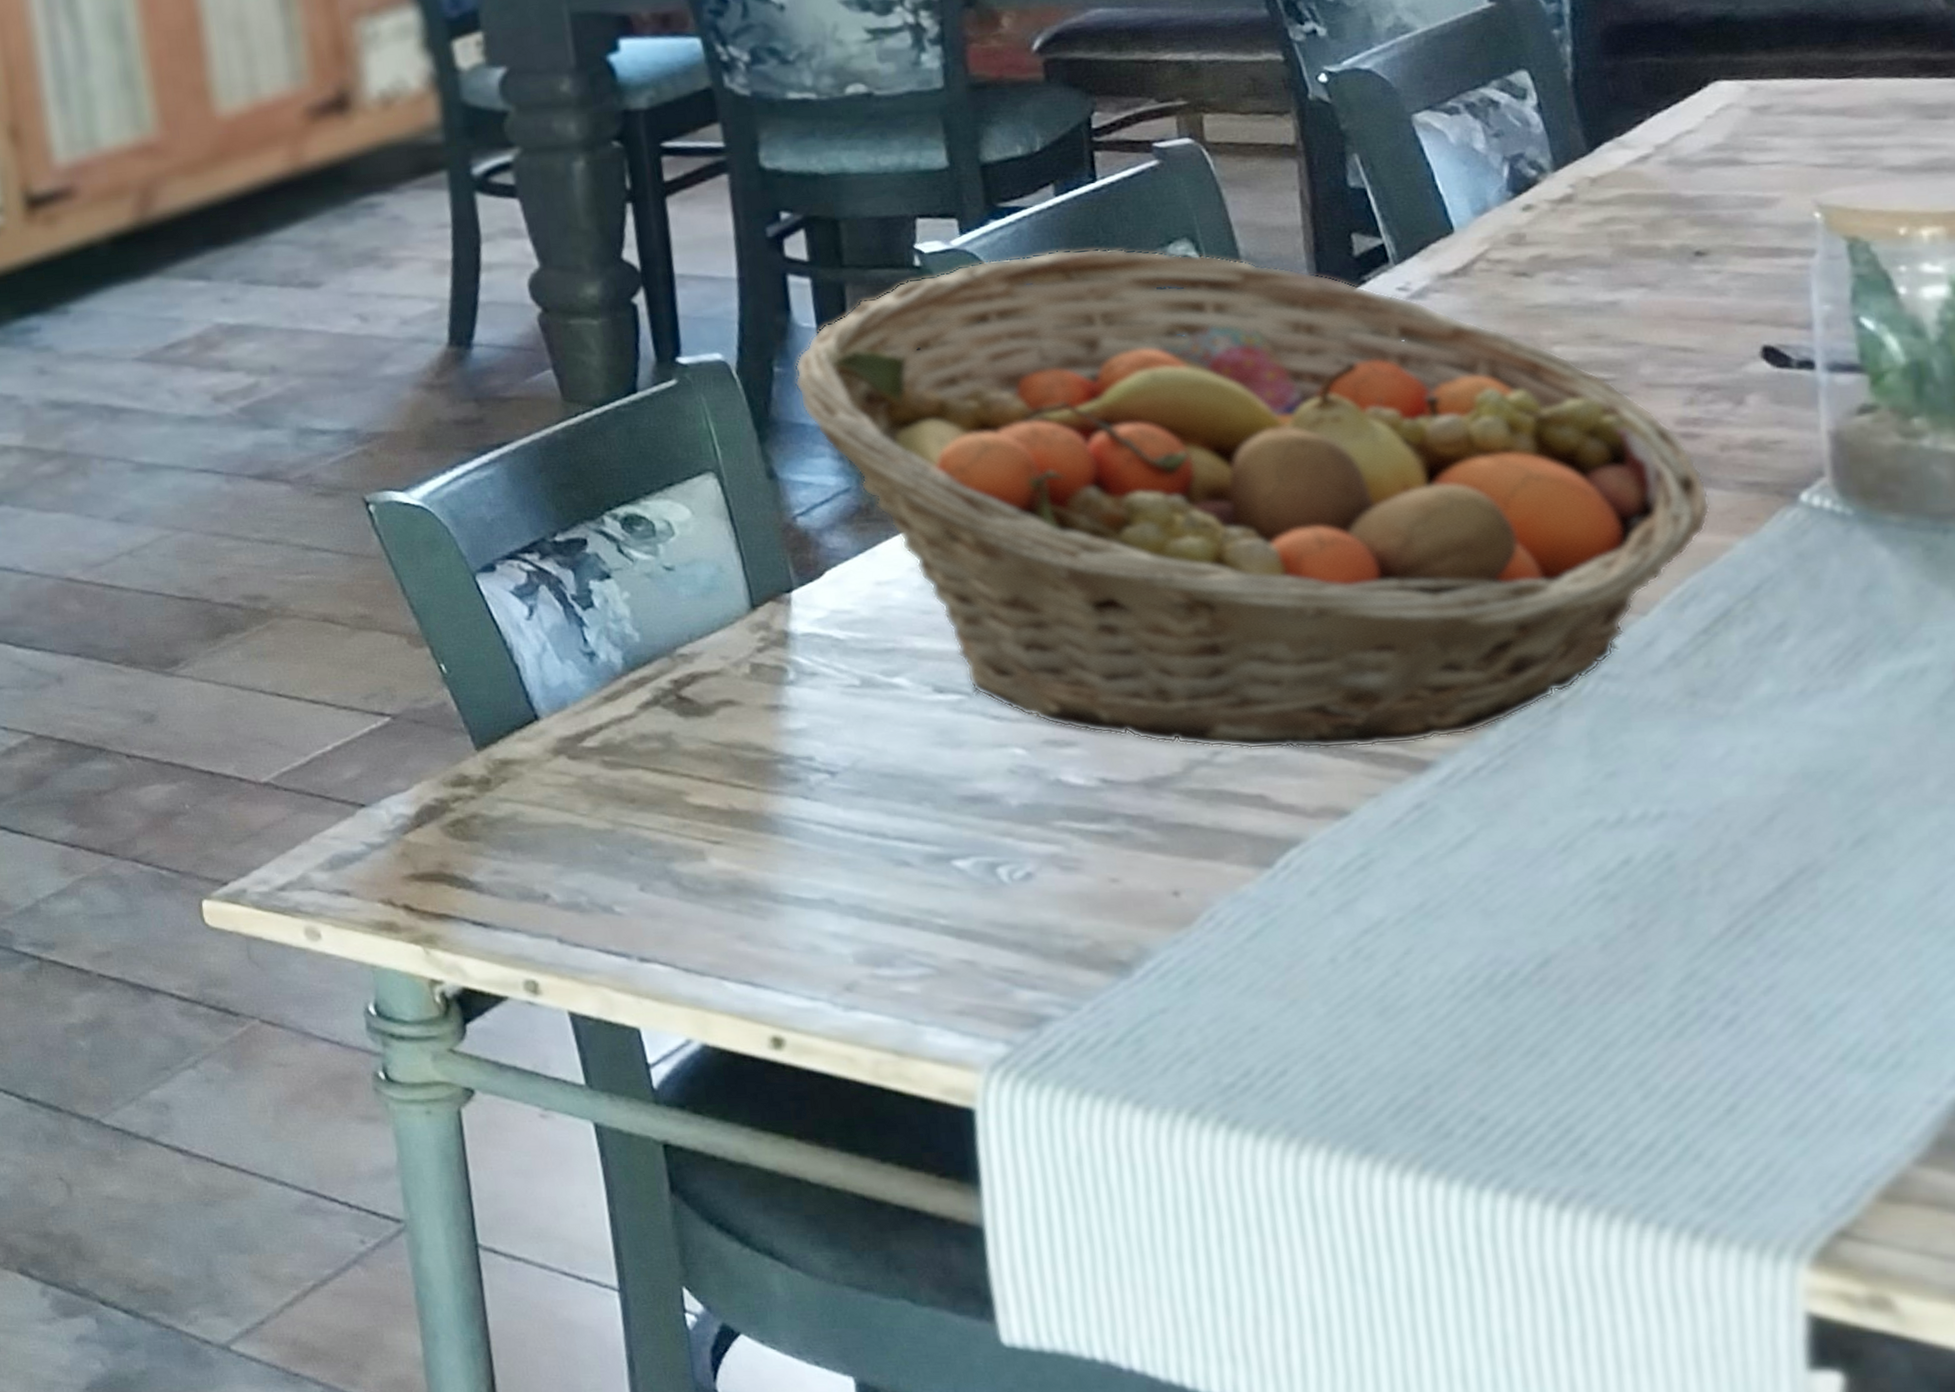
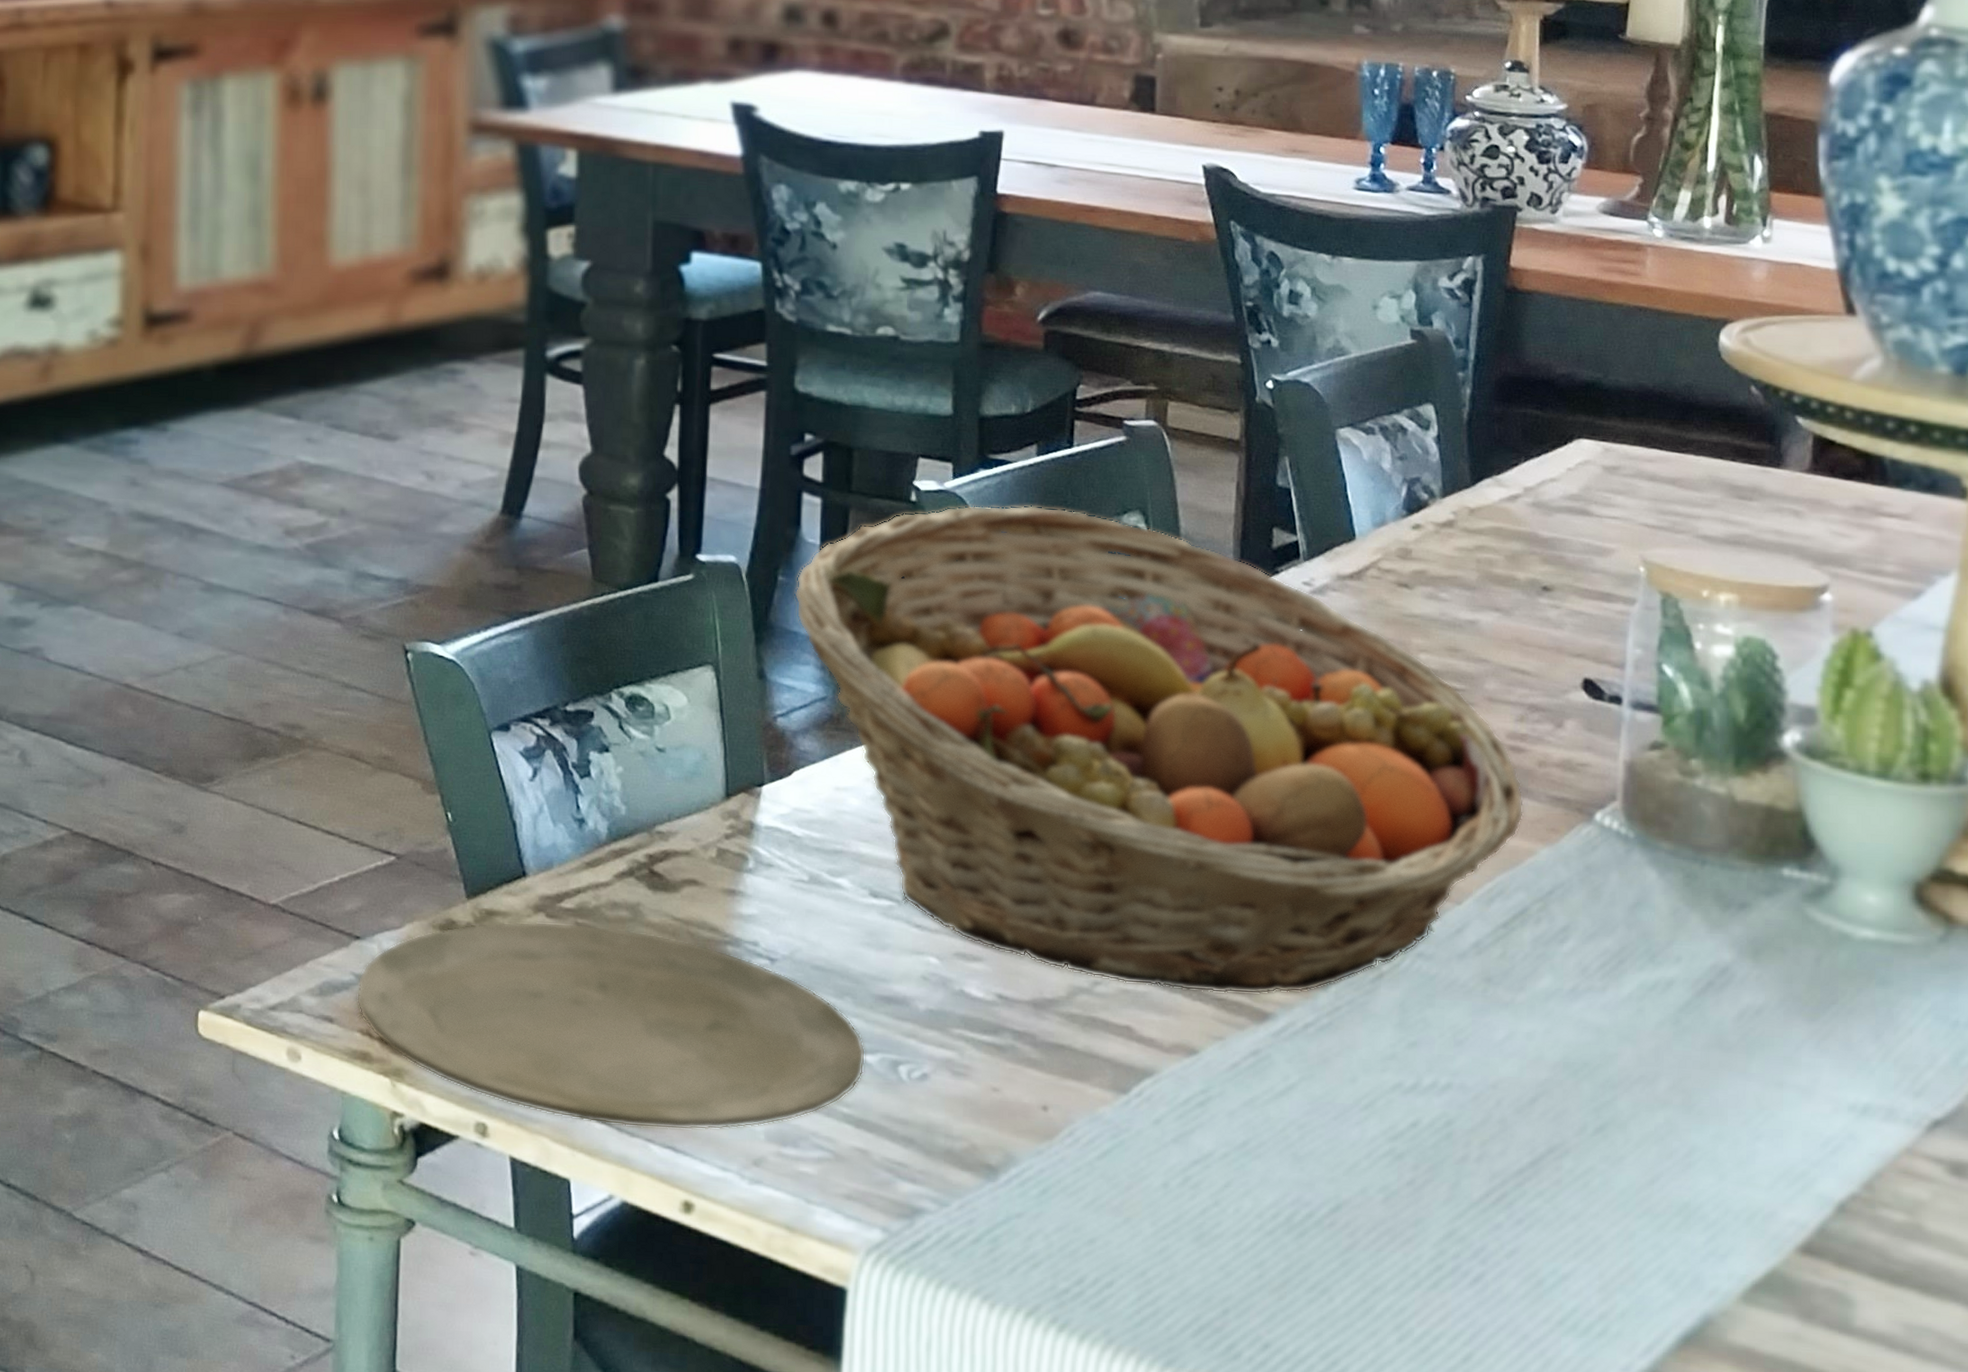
plate: none [369,760,958,967] -> present [356,921,866,1131]

